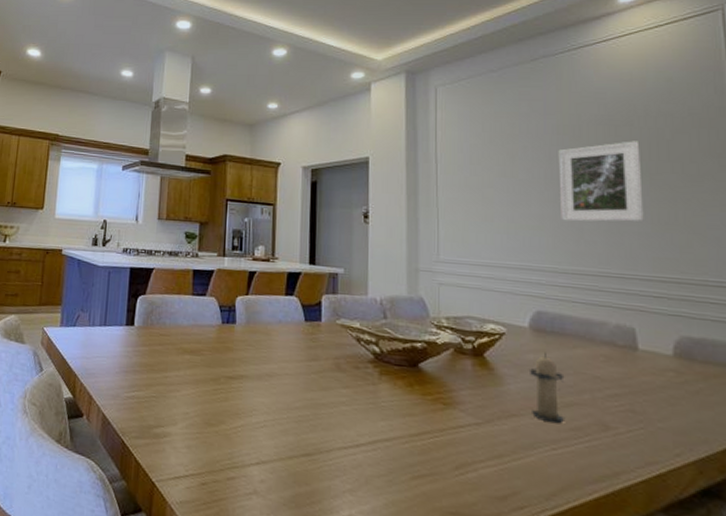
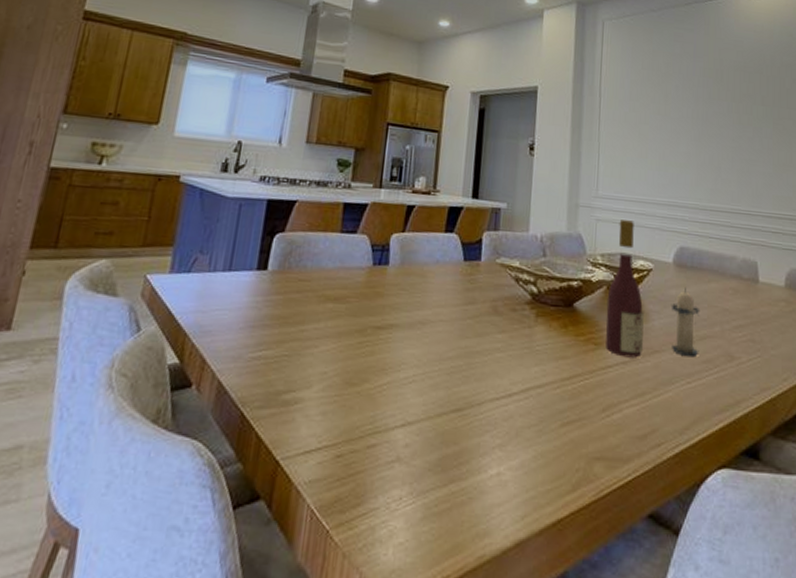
wine bottle: none [454,284,499,421] -> present [605,220,644,358]
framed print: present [558,141,644,222] -> none [703,87,768,162]

